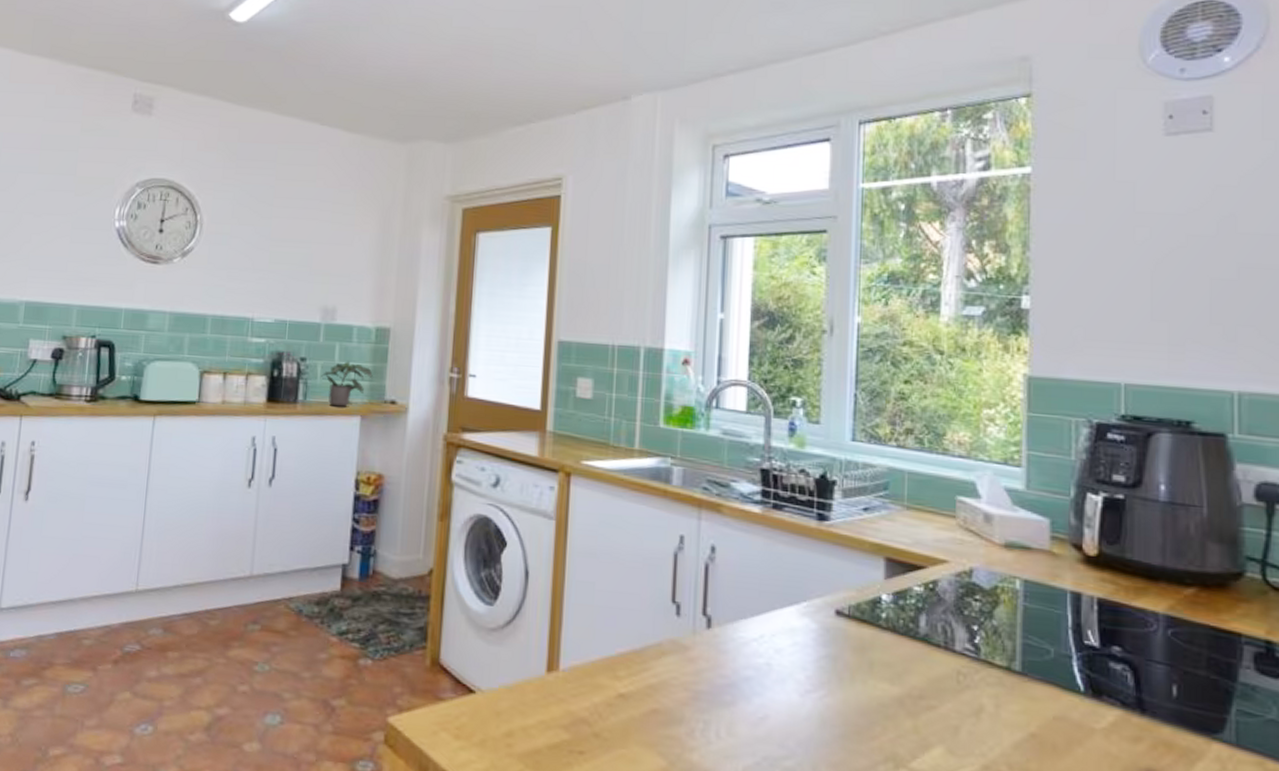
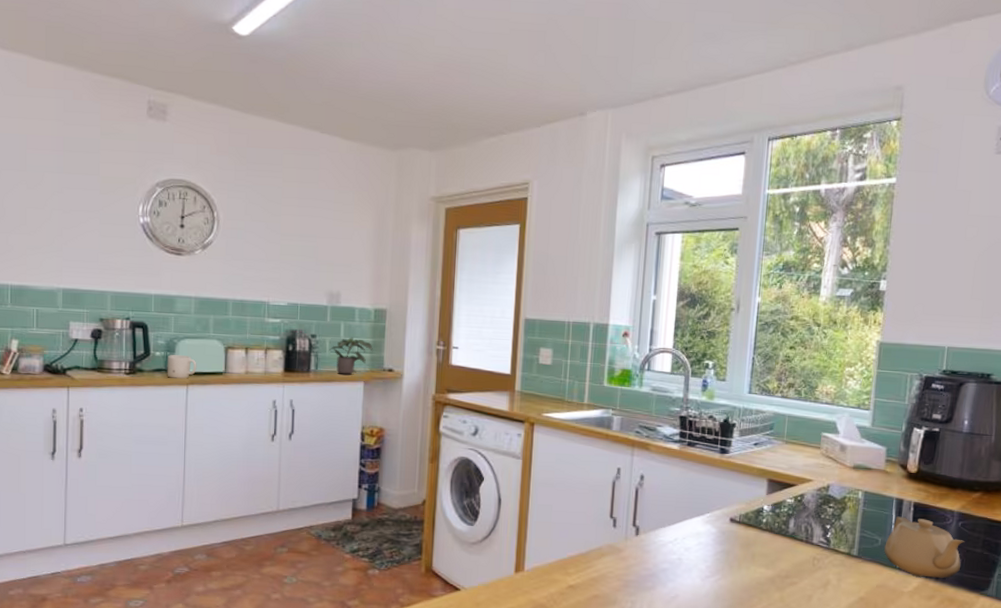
mug: none [132,379,167,409] -> present [167,355,197,379]
teapot: none [1060,617,1180,712] -> present [884,516,965,578]

